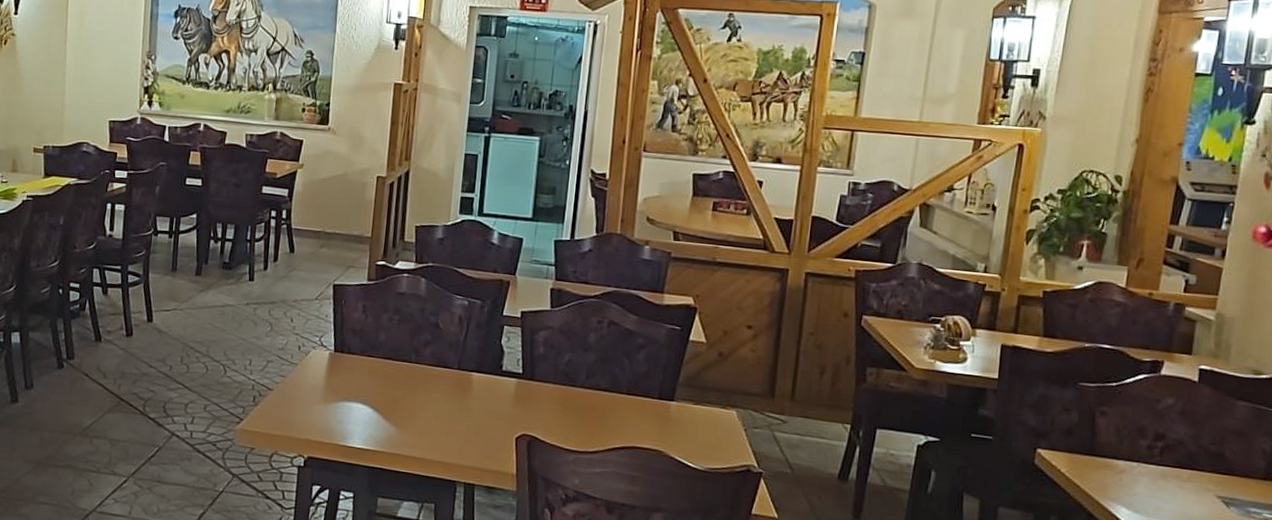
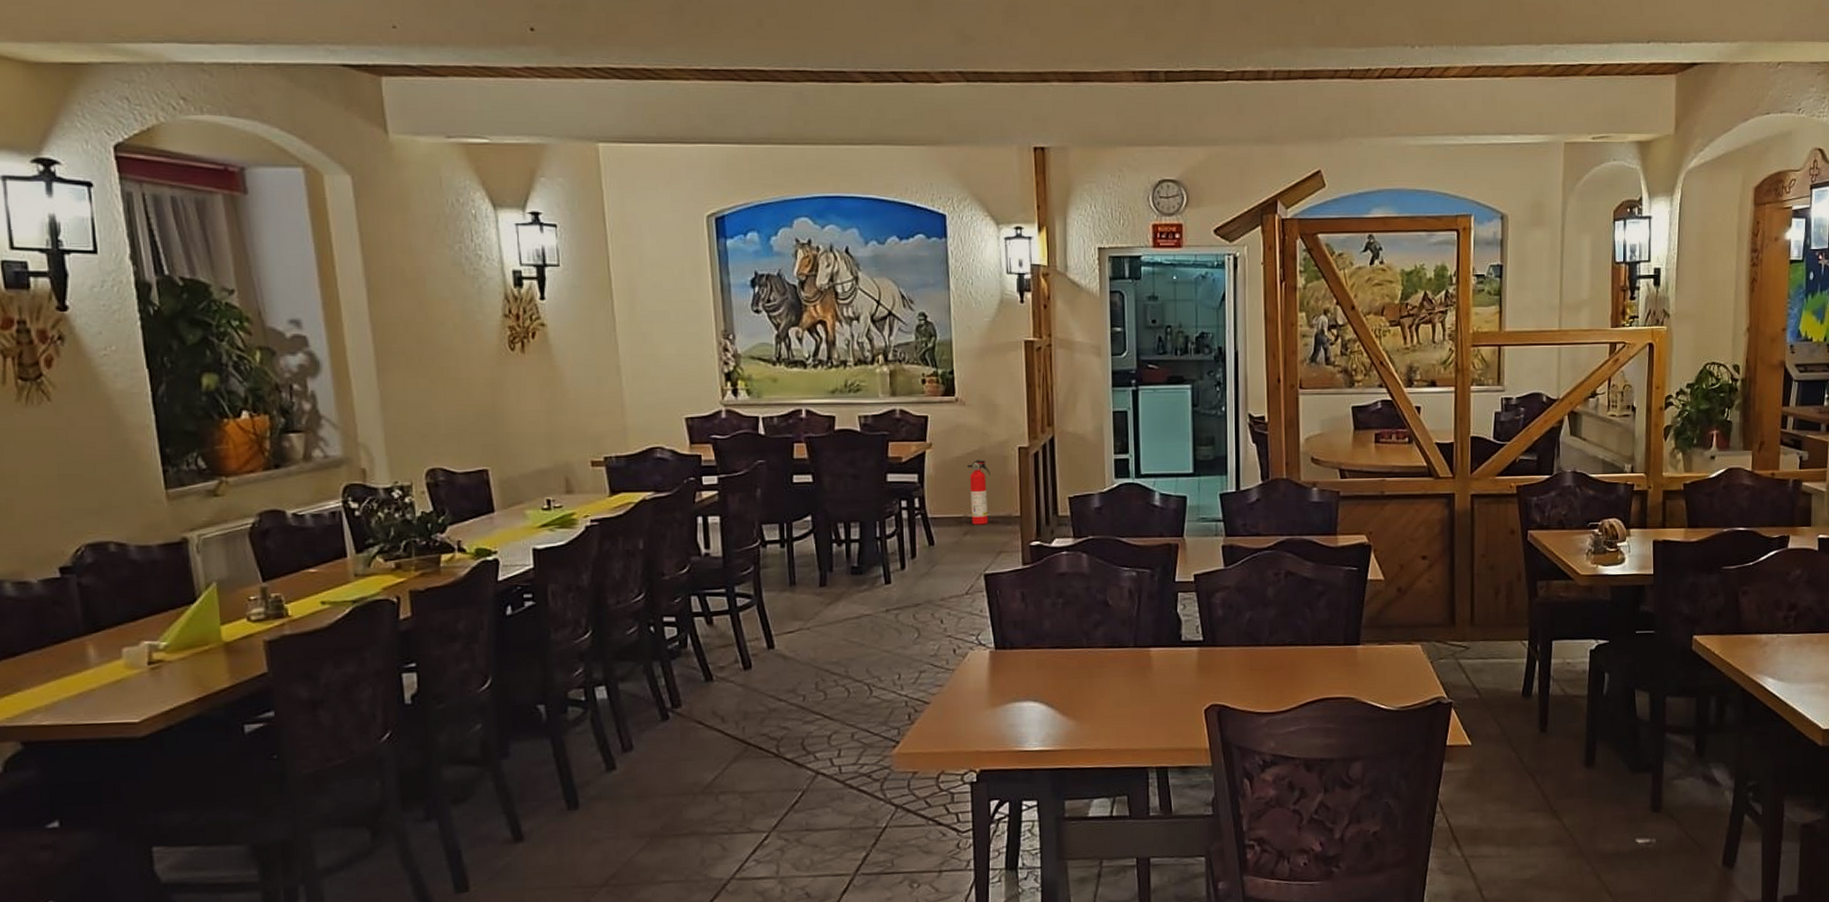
fire extinguisher: none [328,183,350,241] -> present [967,460,990,525]

